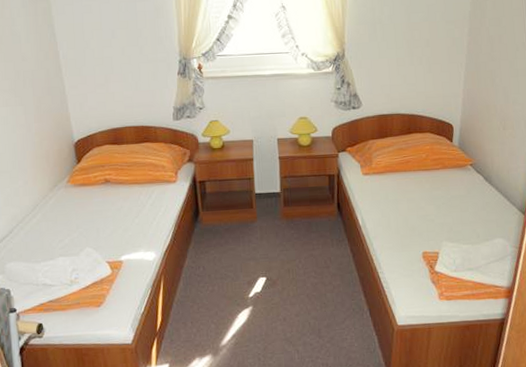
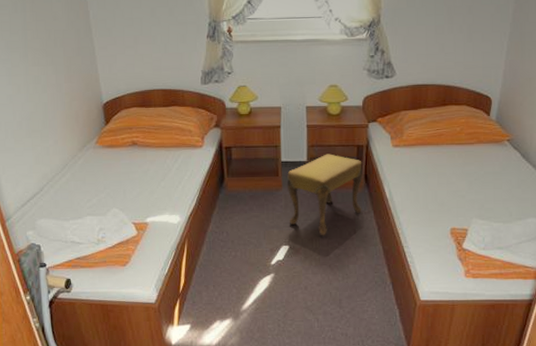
footstool: none [261,184,337,266] -> present [286,154,364,236]

